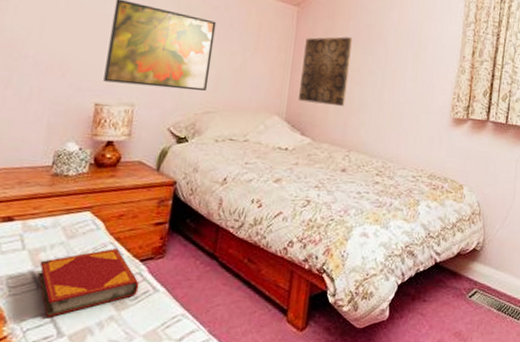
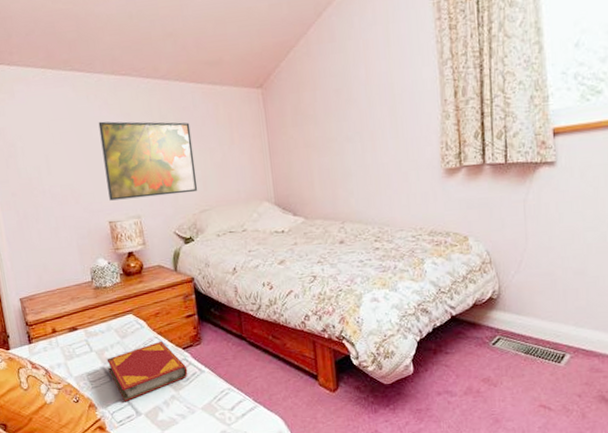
wall art: present [298,36,352,107] -> none [277,107,329,184]

